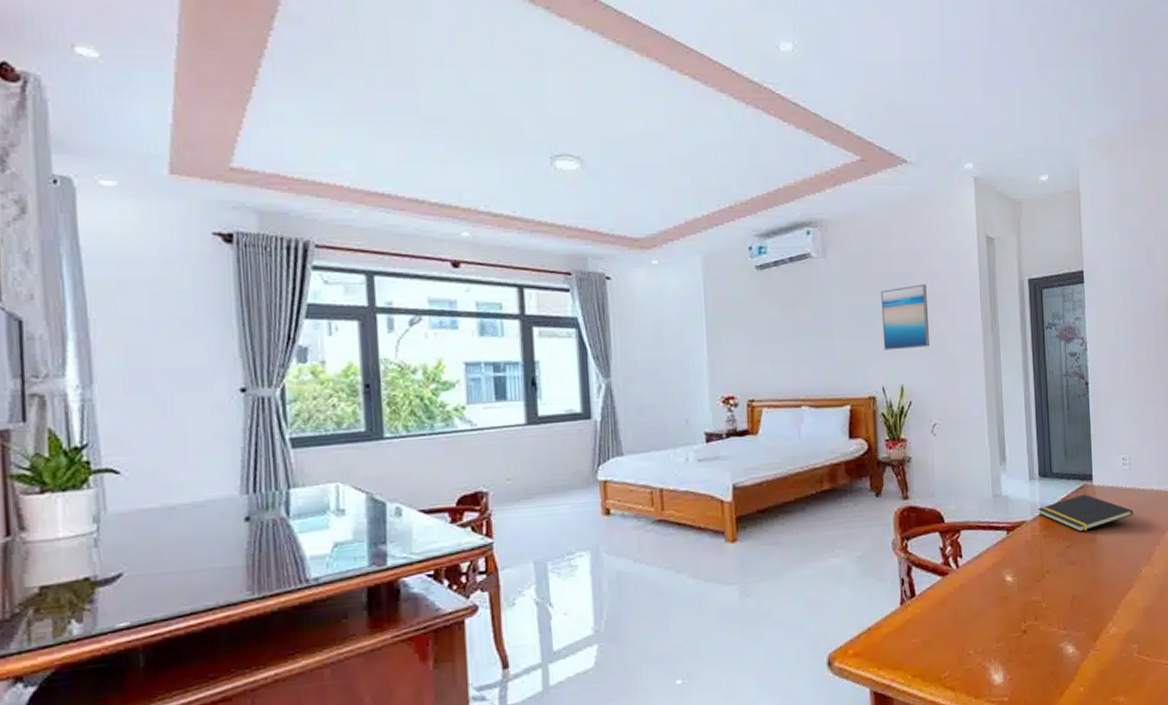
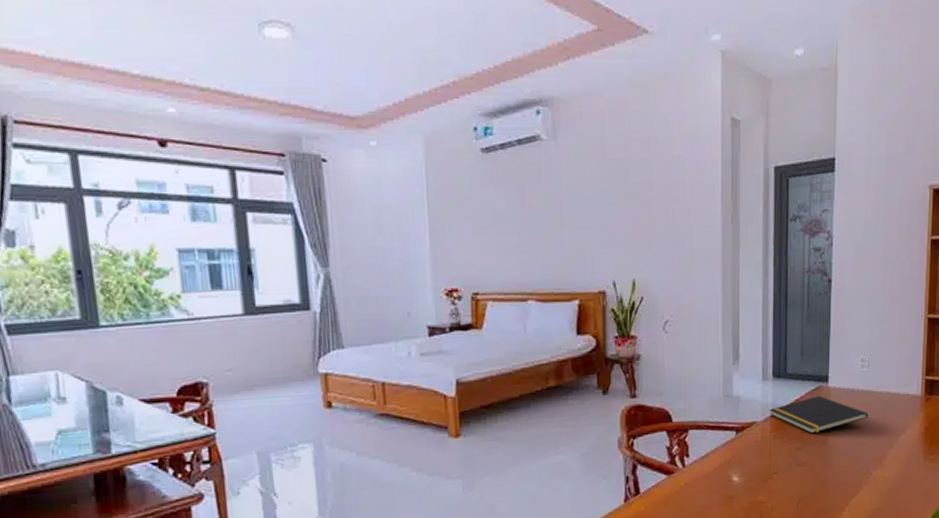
wall art: present [881,284,930,350] -> none [615,171,666,242]

